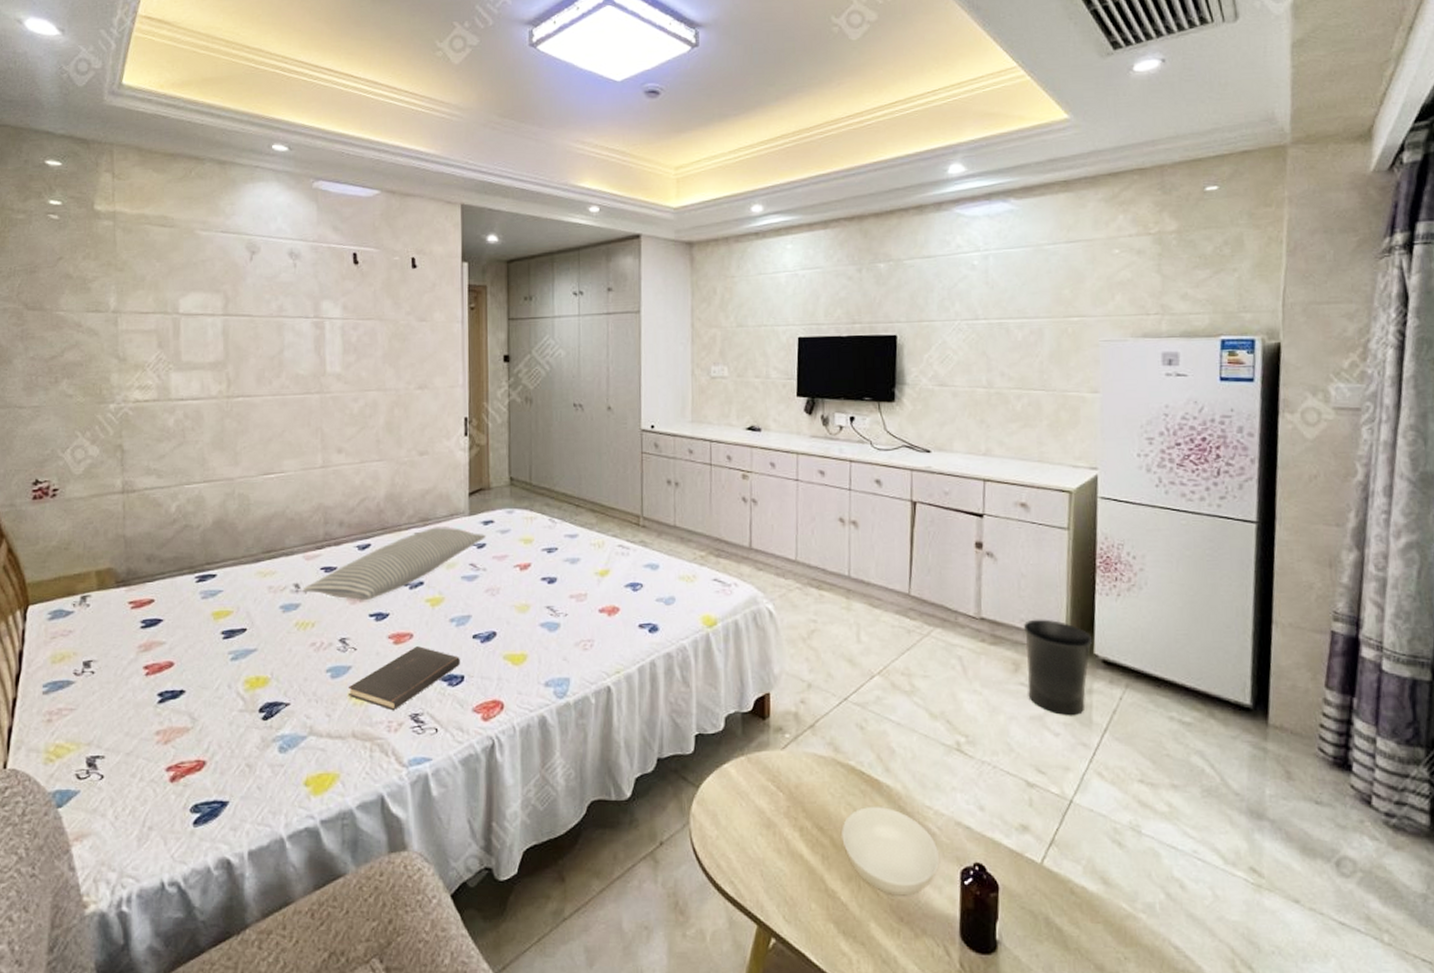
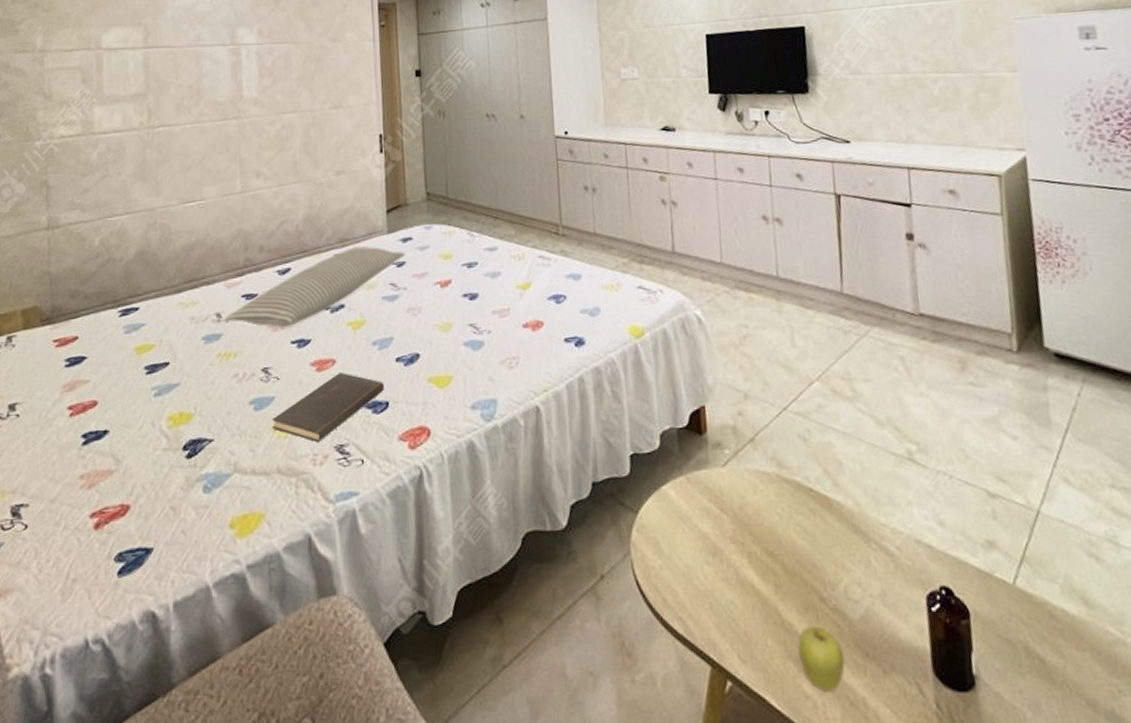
fruit: none [839,894,880,950] -> present [798,627,845,691]
bowl: present [842,807,939,896] -> none [793,527,902,627]
waste bin: present [1024,619,1092,716] -> none [966,311,1041,417]

